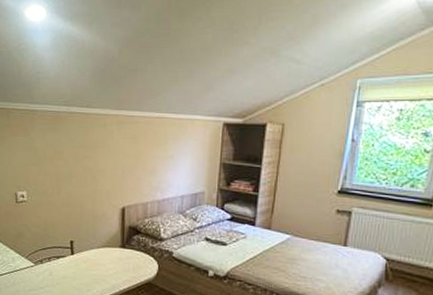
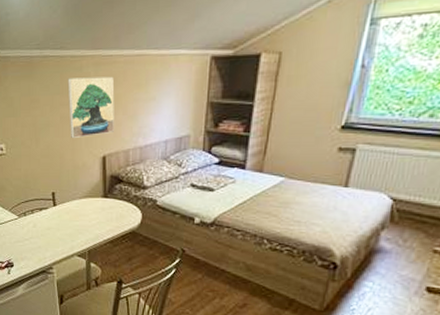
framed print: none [91,134,136,190] -> present [67,76,115,139]

